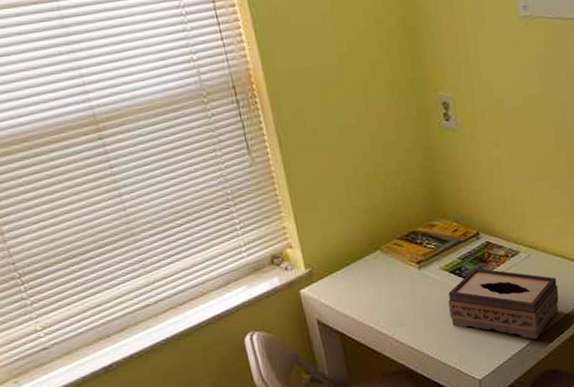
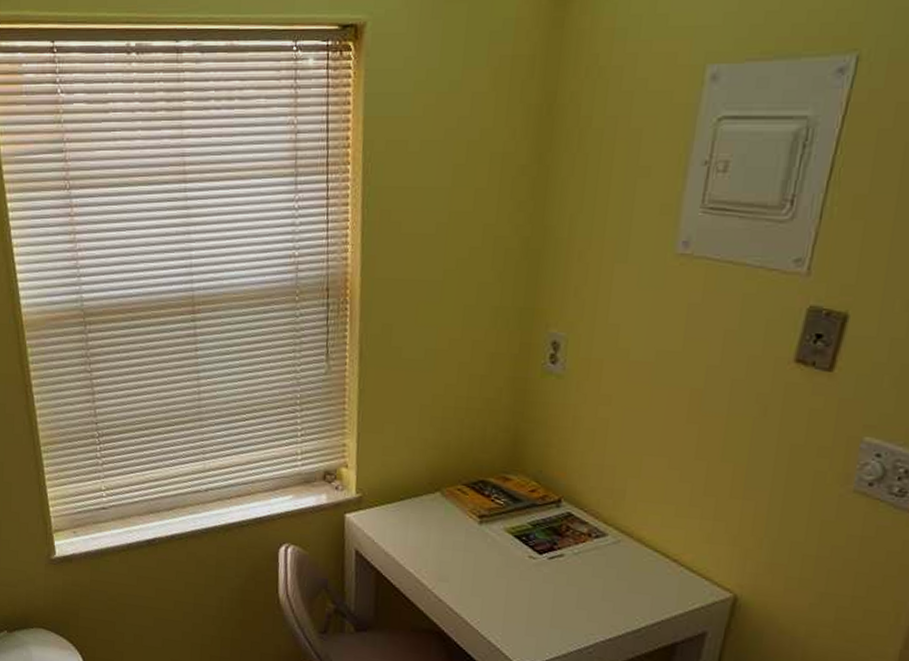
tissue box: present [448,267,559,340] -> none [503,539,648,642]

